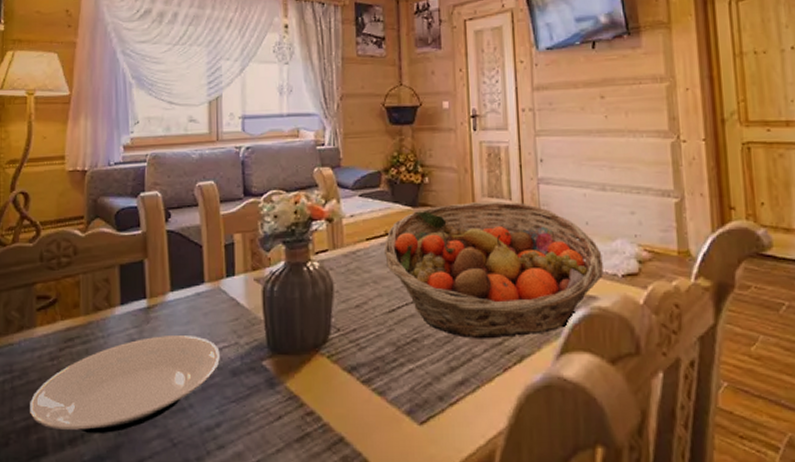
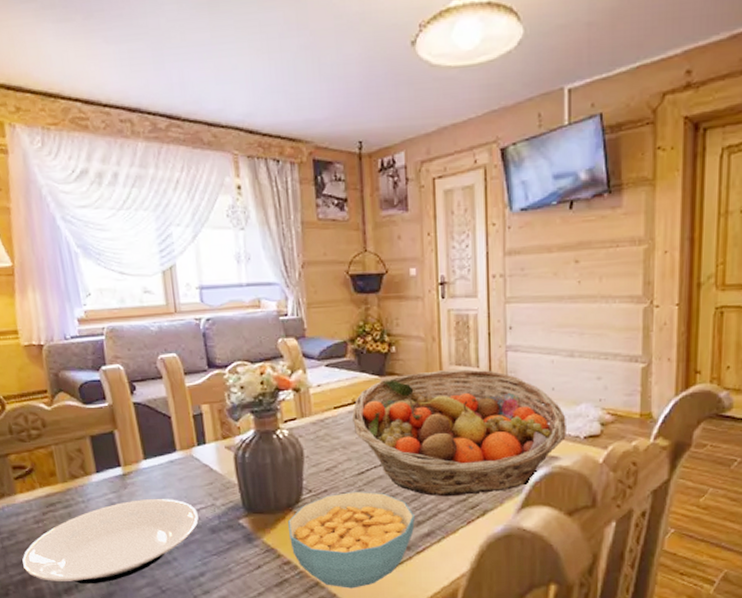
cereal bowl: none [314,331,448,446] -> present [288,491,415,588]

